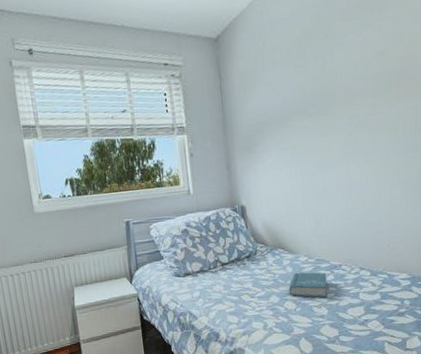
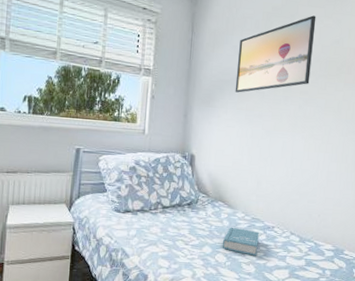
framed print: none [272,29,356,133] -> present [235,15,316,93]

